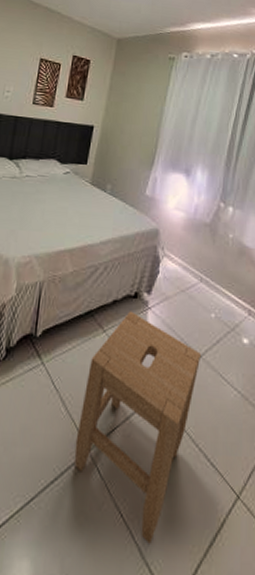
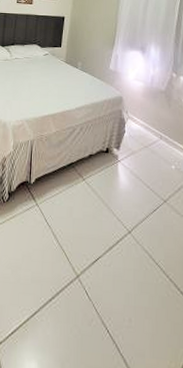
stool: present [74,311,202,544] -> none [66,163,166,357]

